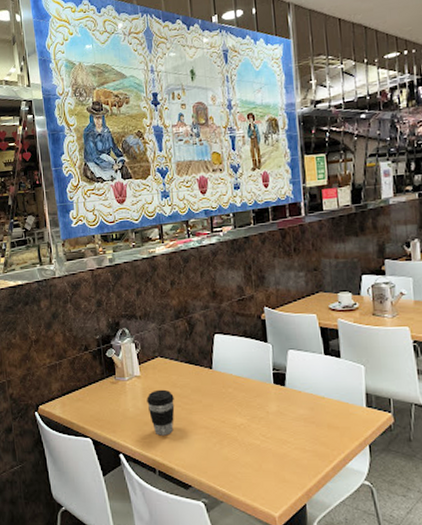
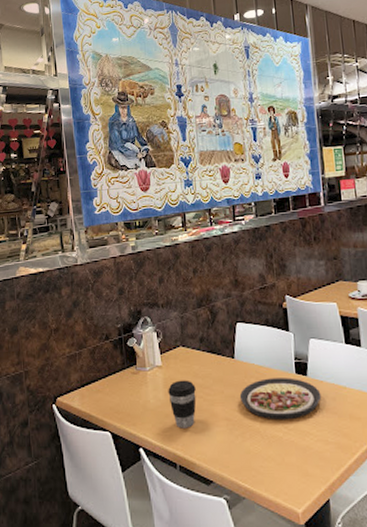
plate: none [217,388,300,429] -> present [239,378,322,421]

